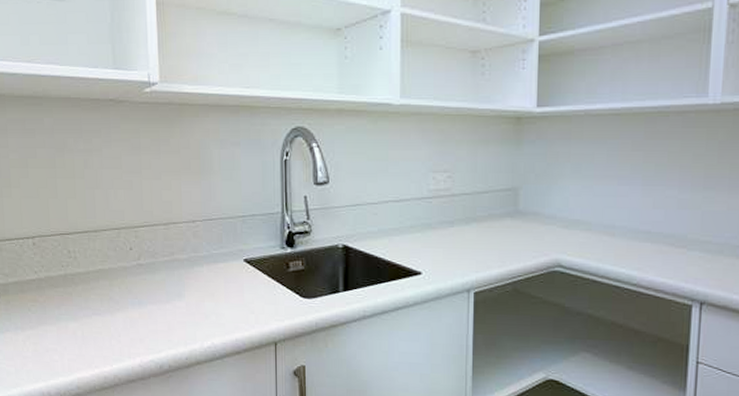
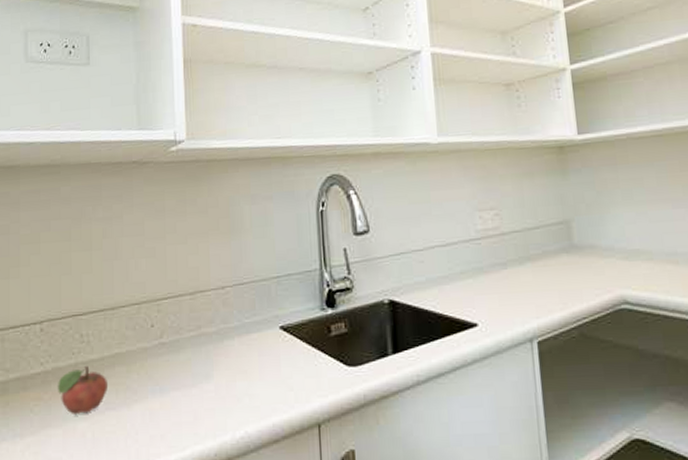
fruit: none [50,278,94,316] -> present [57,366,109,414]

